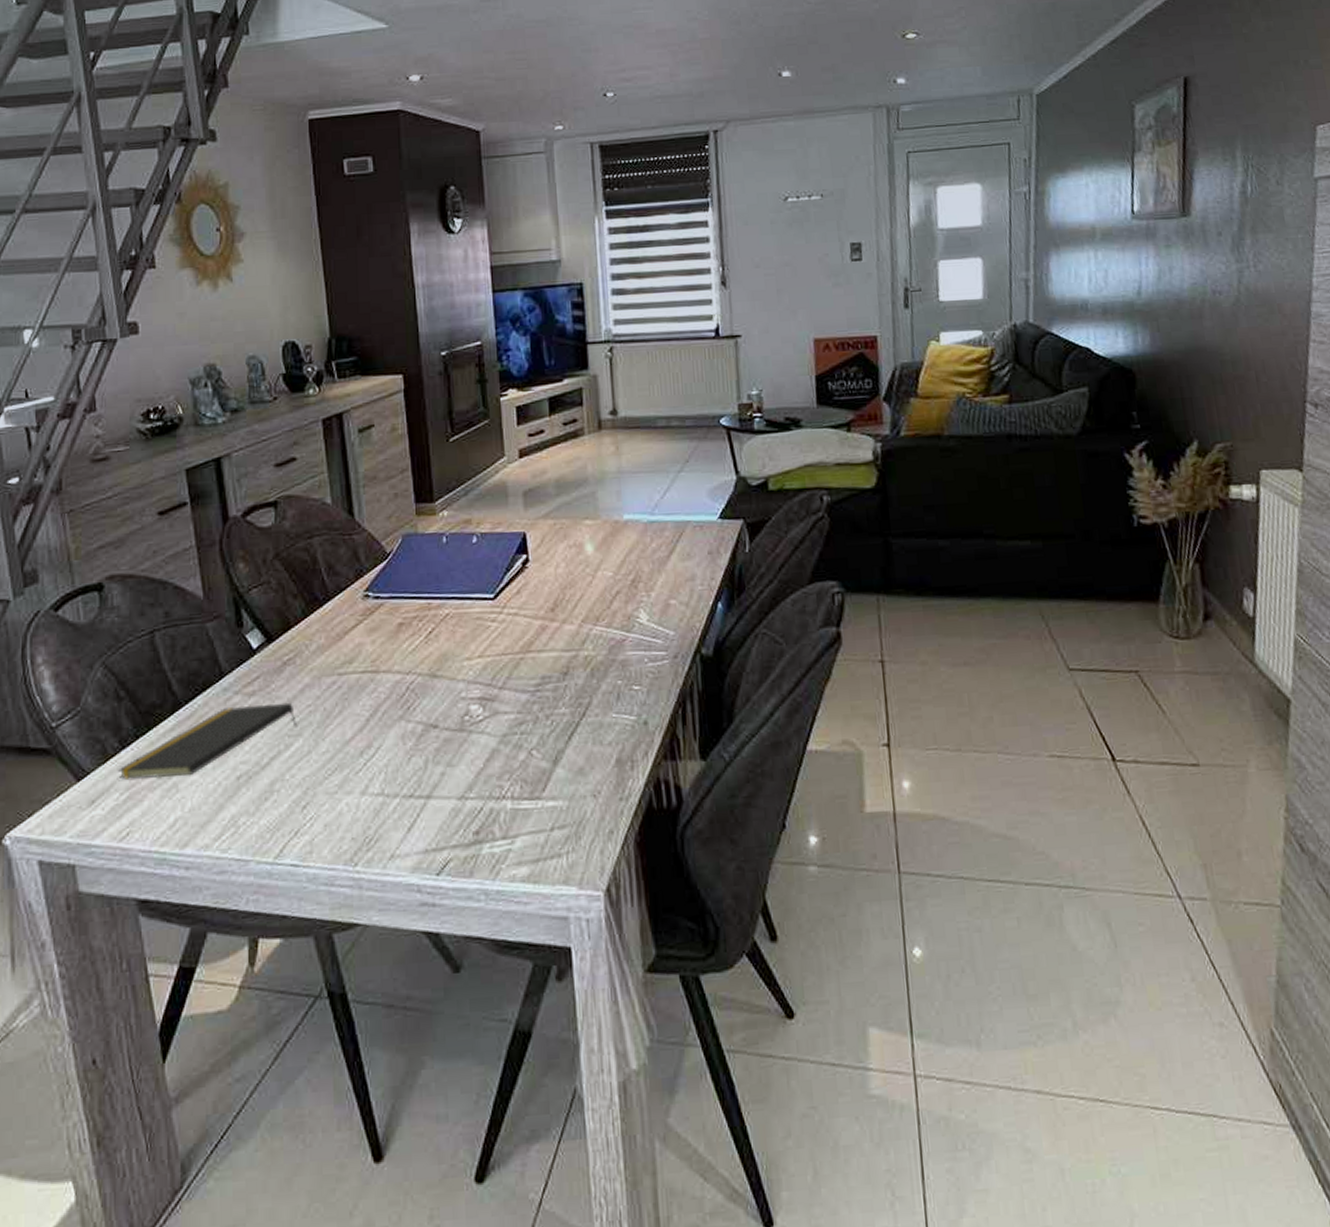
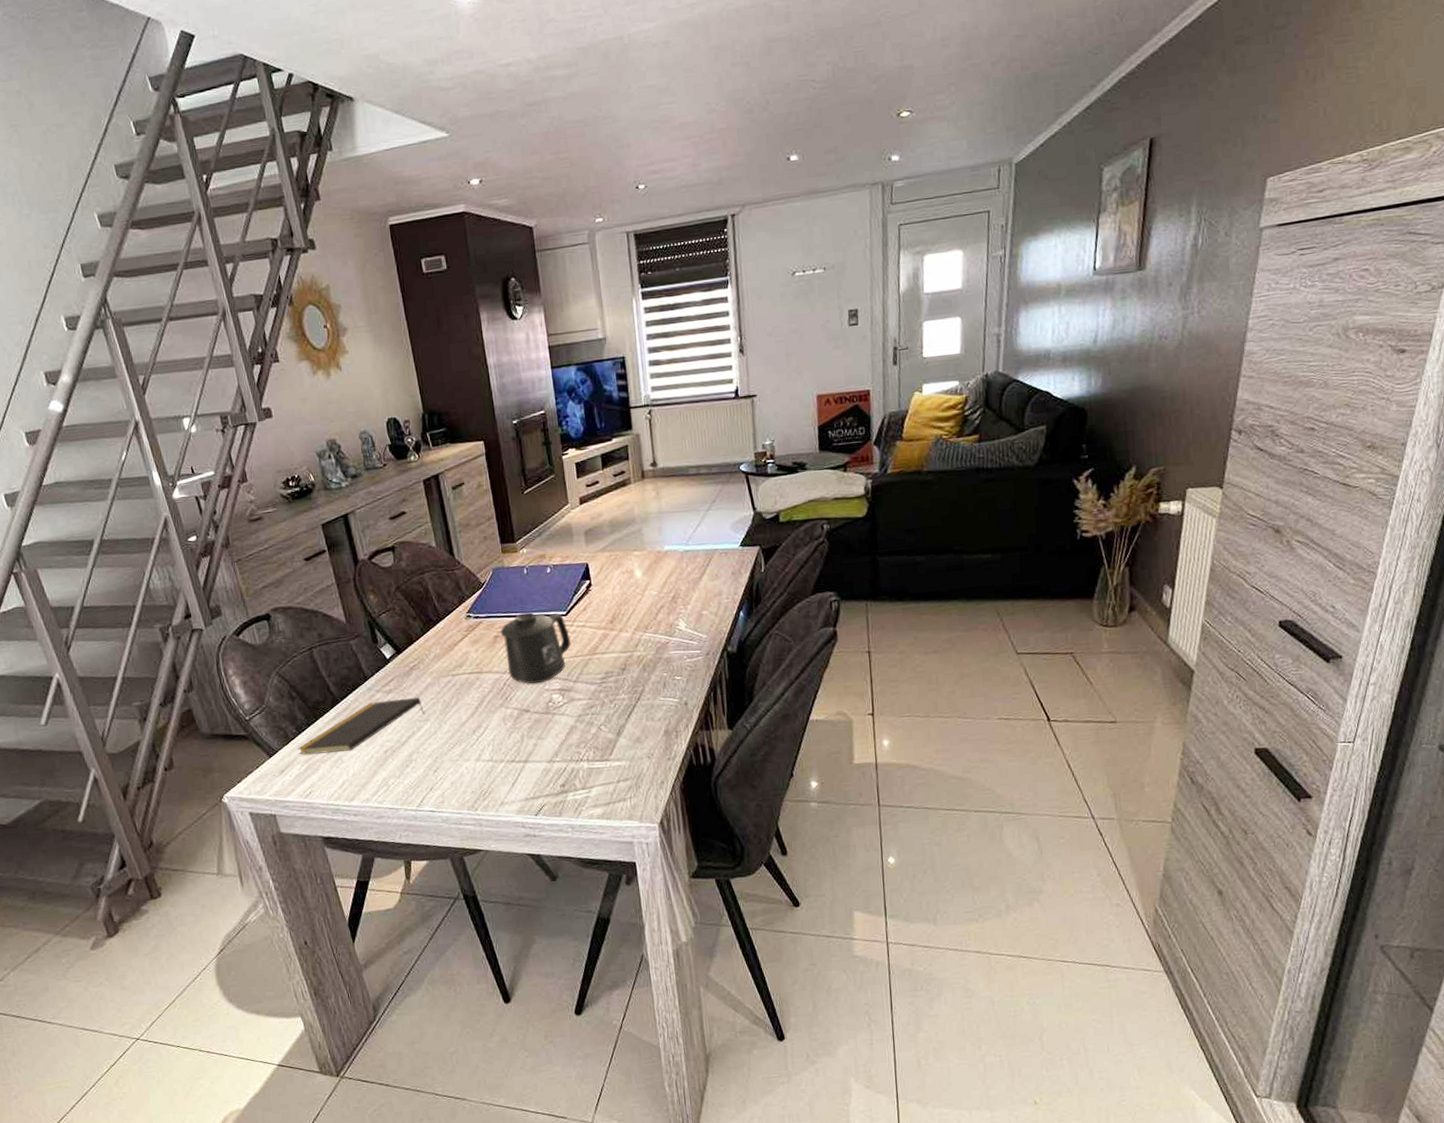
mug: none [406,593,499,690] -> present [500,612,572,684]

